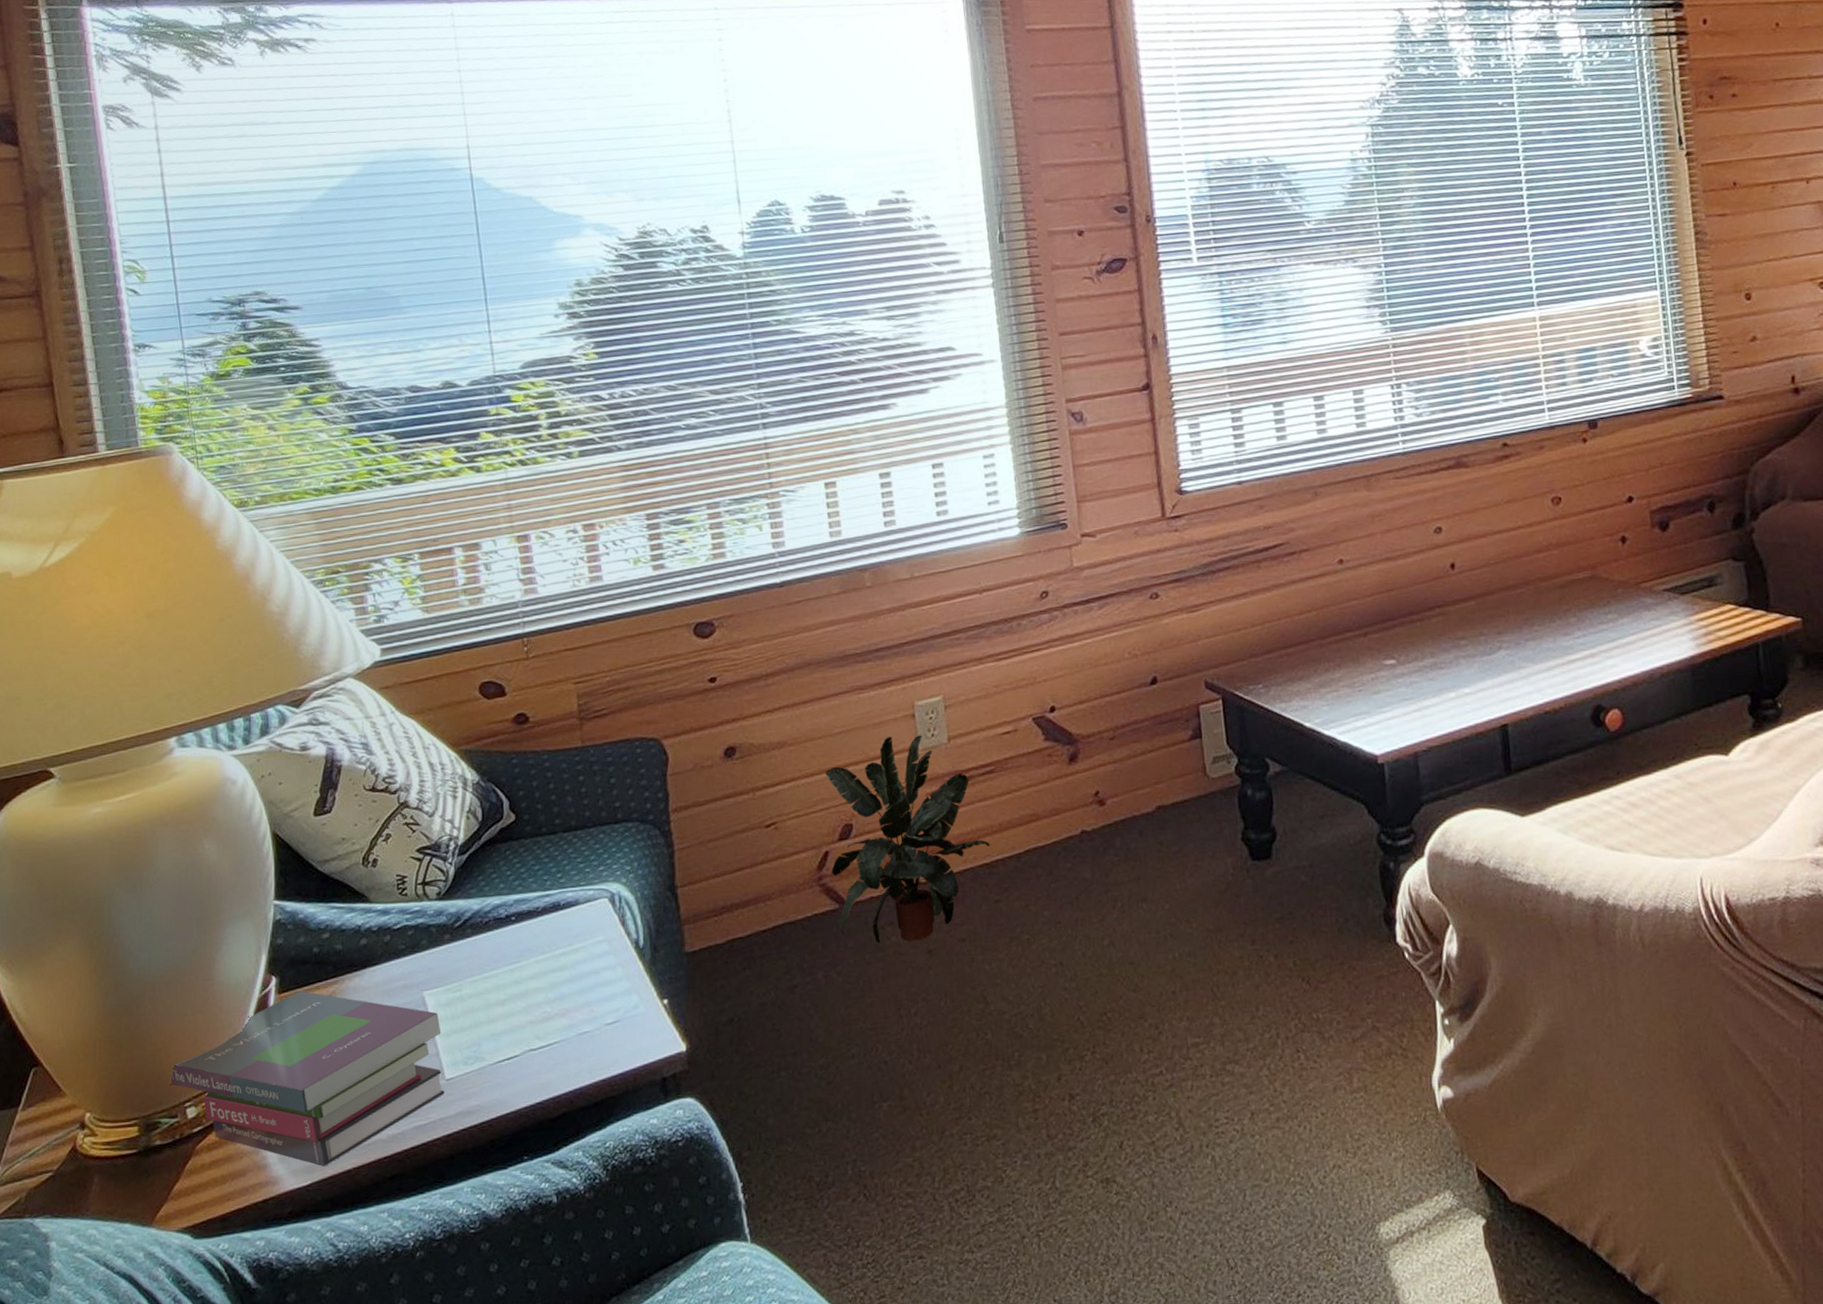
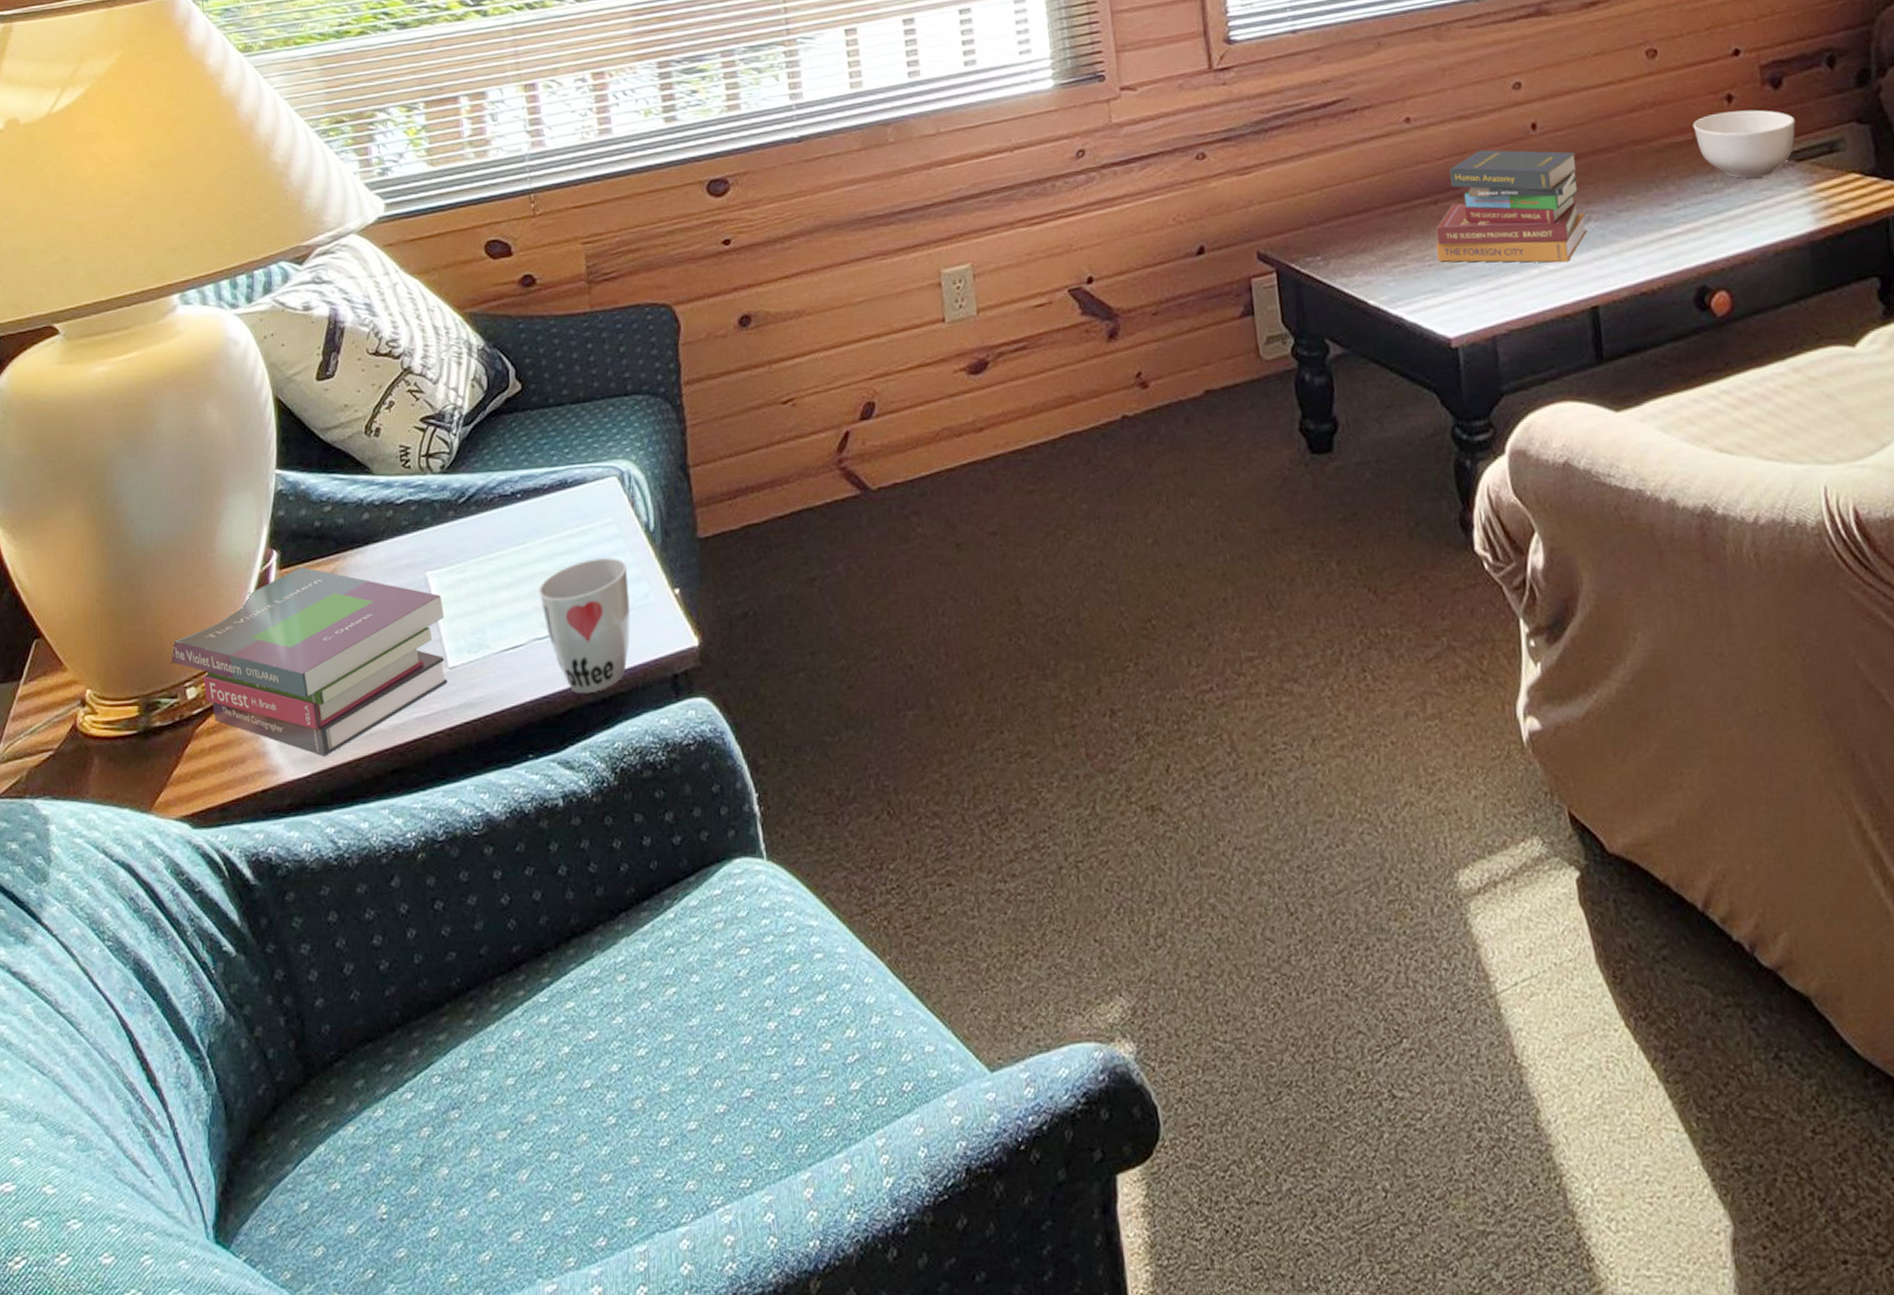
cup: none [532,973,621,1099] -> present [538,557,630,694]
potted plant: present [825,735,990,943] -> none [846,306,1023,534]
books: none [1365,587,1499,688] -> present [1435,150,1587,263]
bowl: none [1591,549,1680,610] -> present [1693,109,1796,179]

